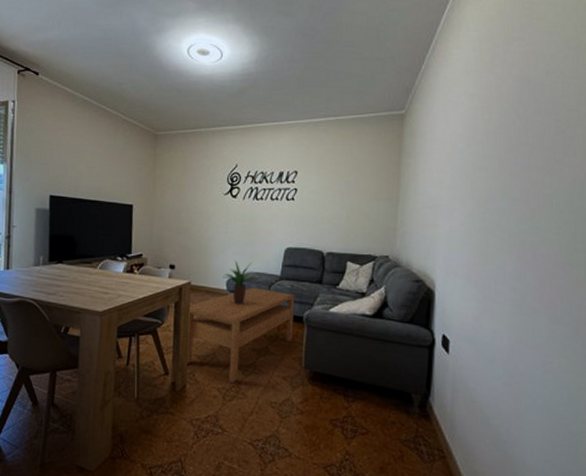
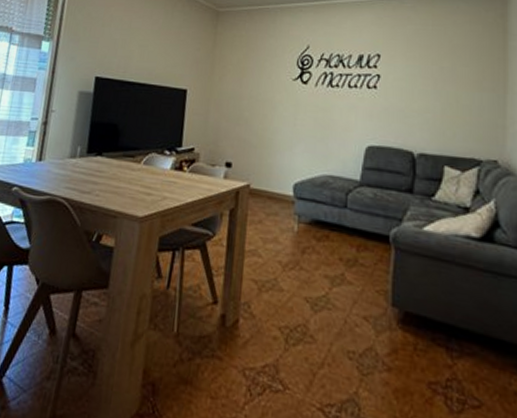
coffee table: present [186,287,295,383] -> none [240,194,379,320]
potted plant: present [222,260,254,305] -> none [288,159,327,217]

